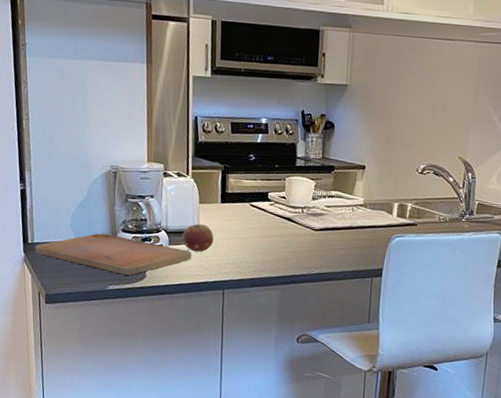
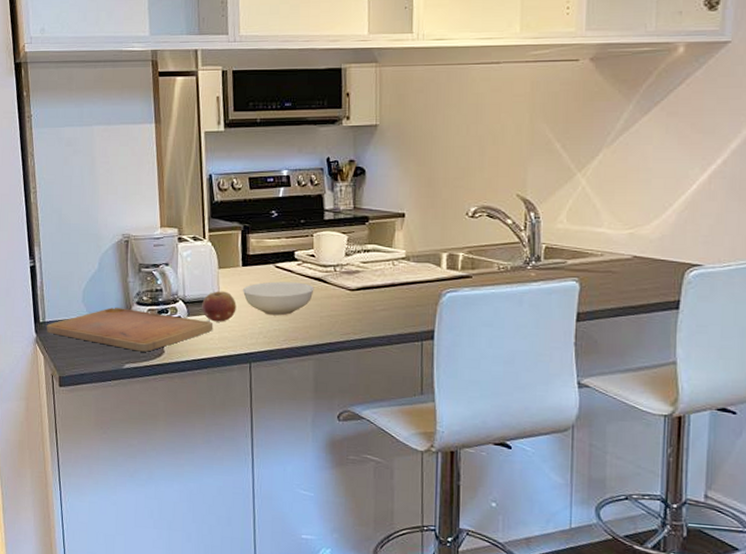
bowl: none [219,218,284,250] -> present [242,281,314,316]

